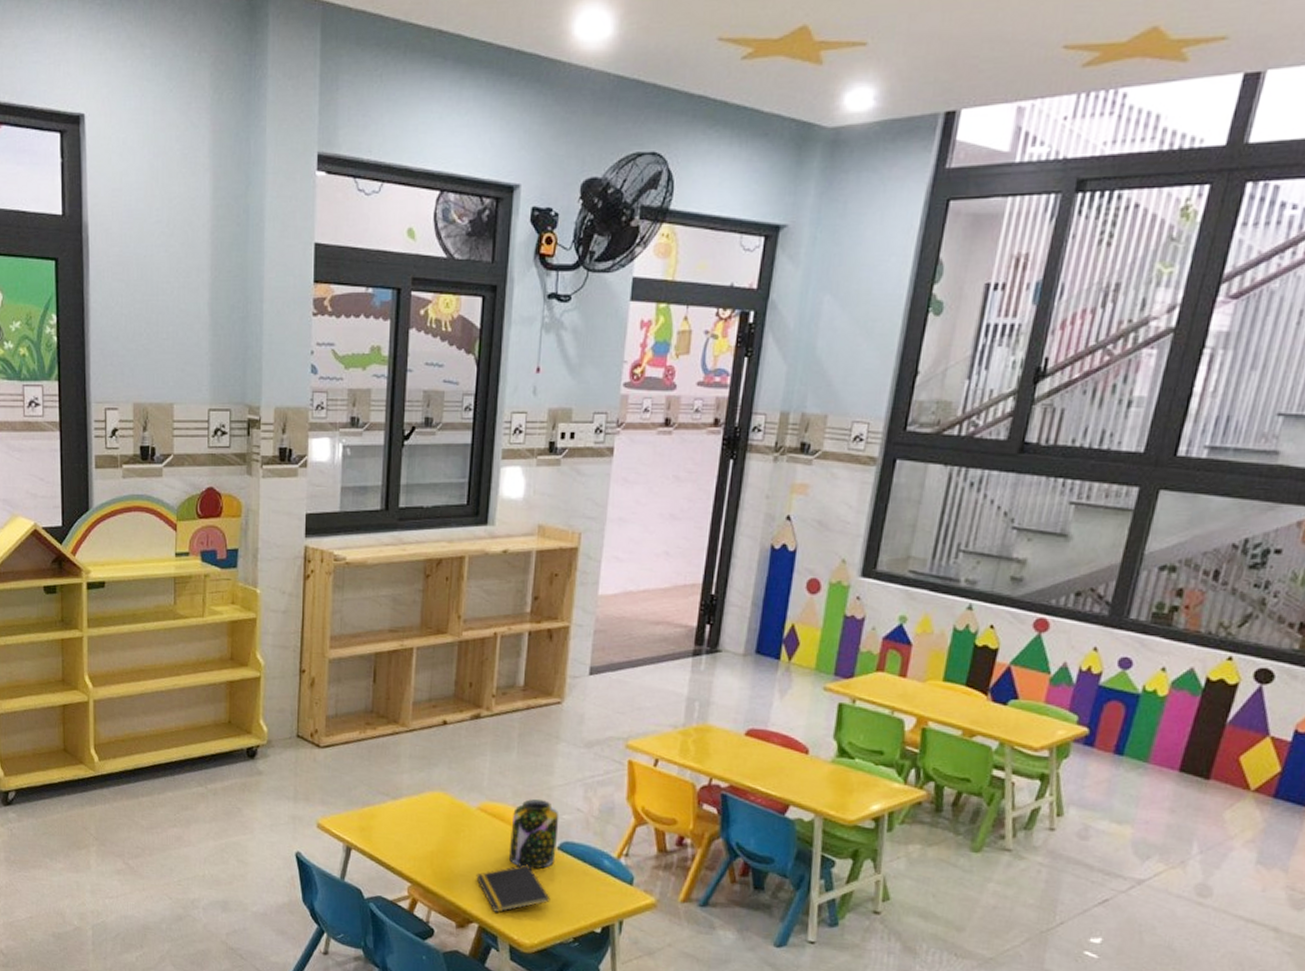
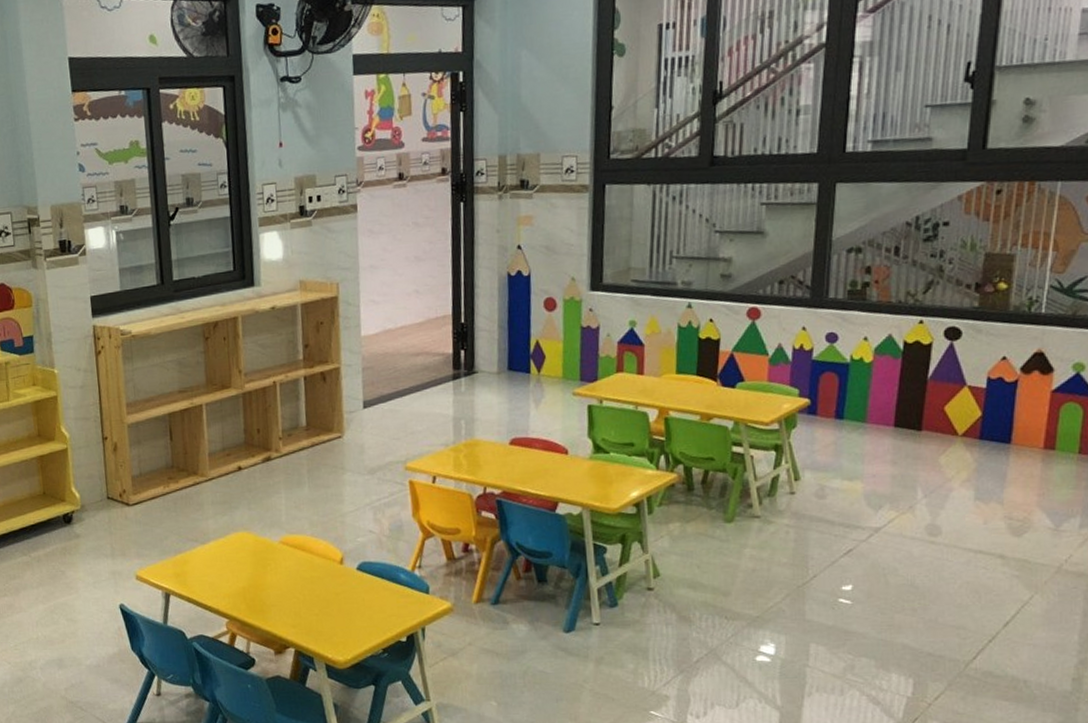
notepad: present [476,864,550,913] -> none [286,587,357,635]
jar: present [509,799,560,869] -> none [312,527,356,591]

